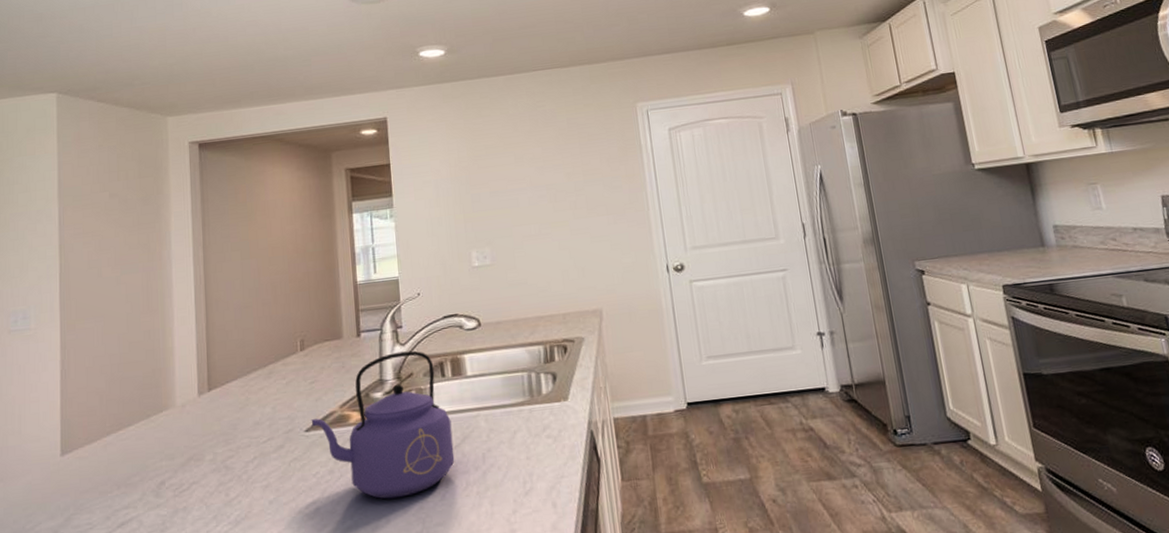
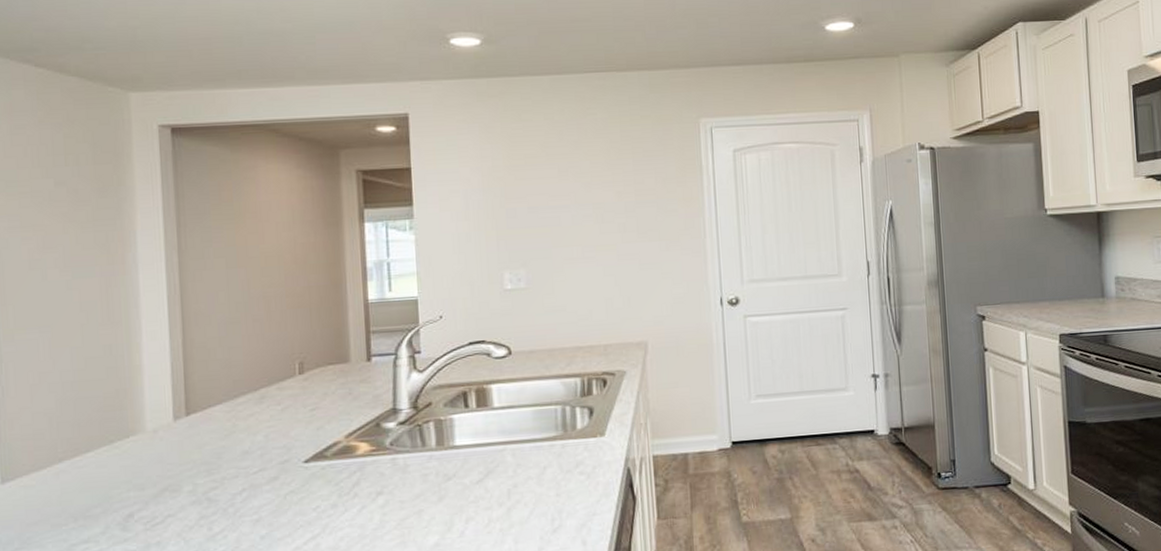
kettle: present [311,350,455,499] -> none [311,378,477,535]

